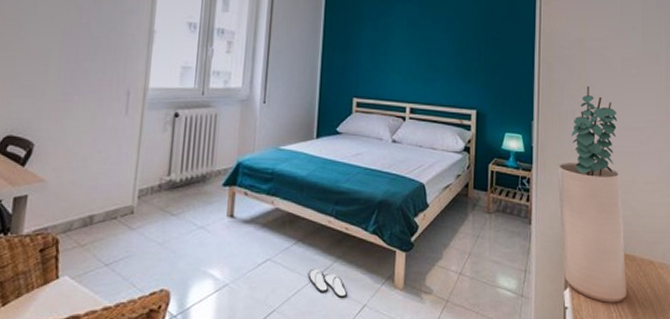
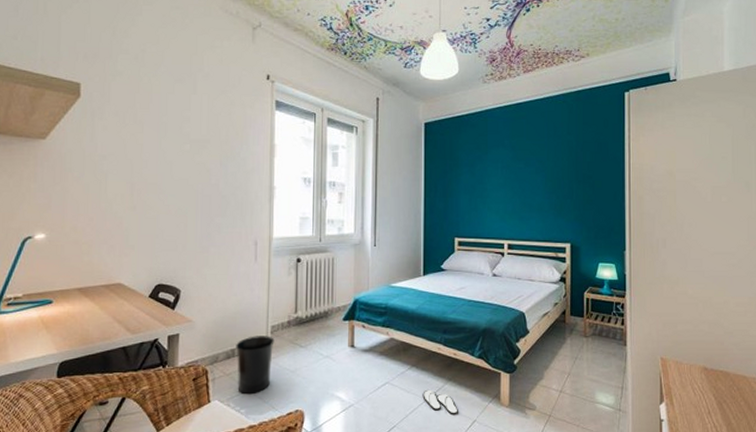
waste bin: none [93,200,142,269] -> present [236,336,275,393]
vase: present [557,85,627,303] -> none [650,215,721,415]

